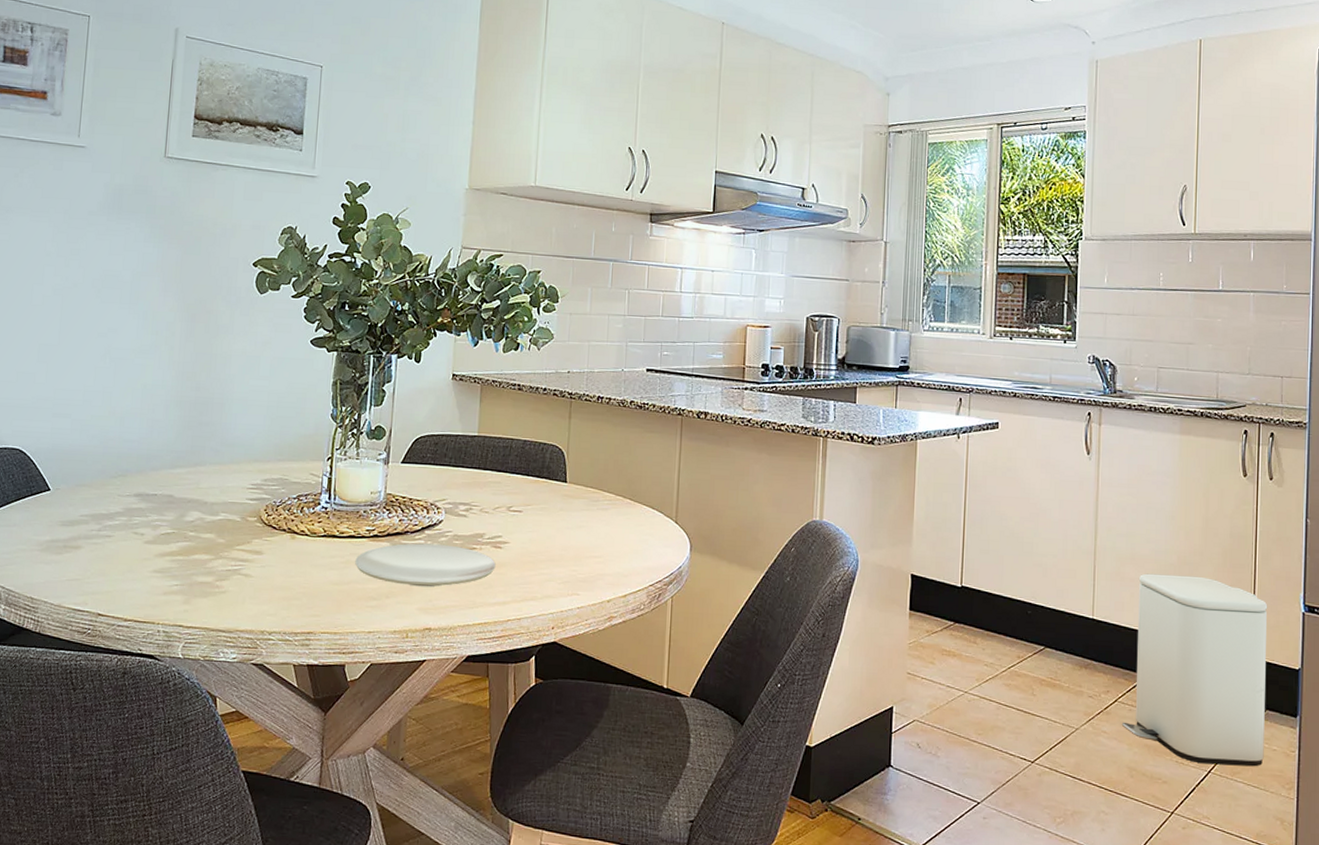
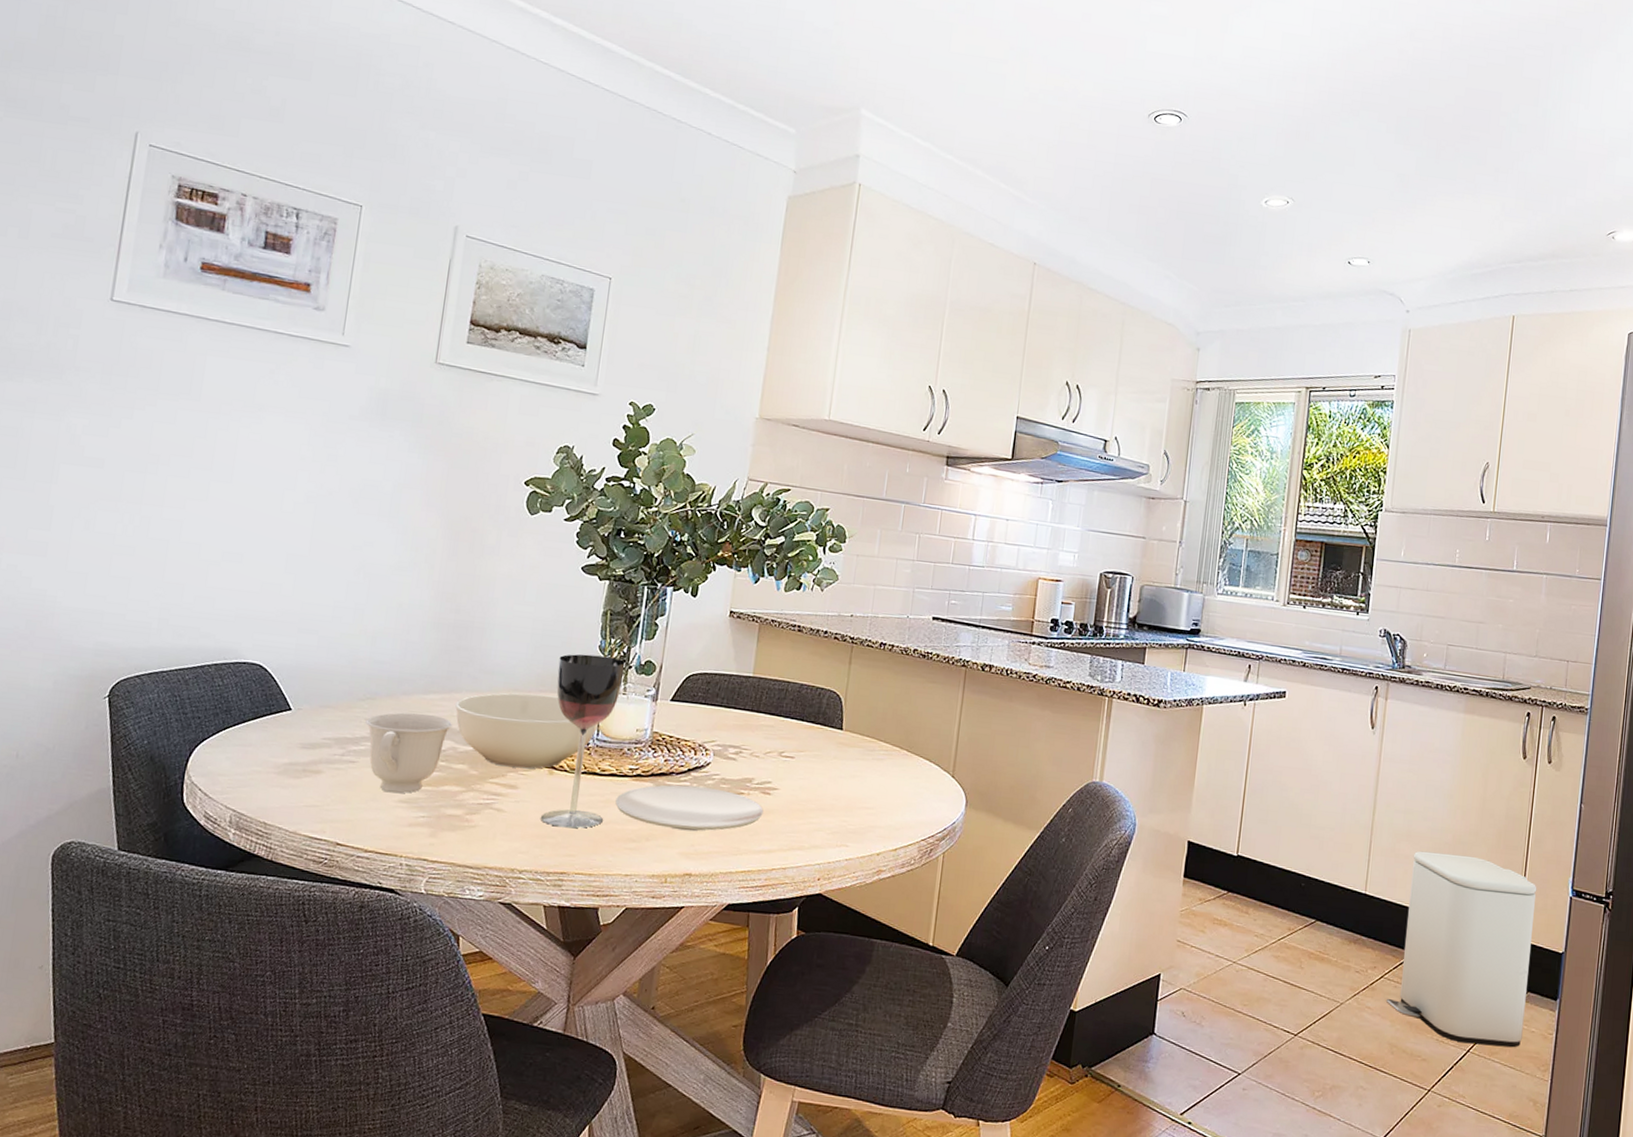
teacup: none [118,487,200,564] -> present [365,713,453,794]
bowl: none [200,463,334,535] -> present [454,693,598,769]
wineglass: none [286,423,357,590] -> present [541,654,625,829]

